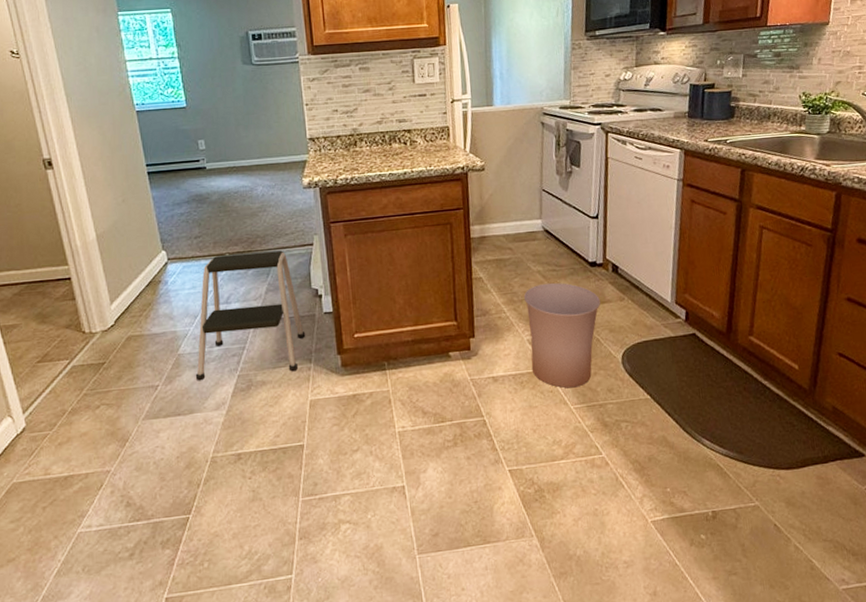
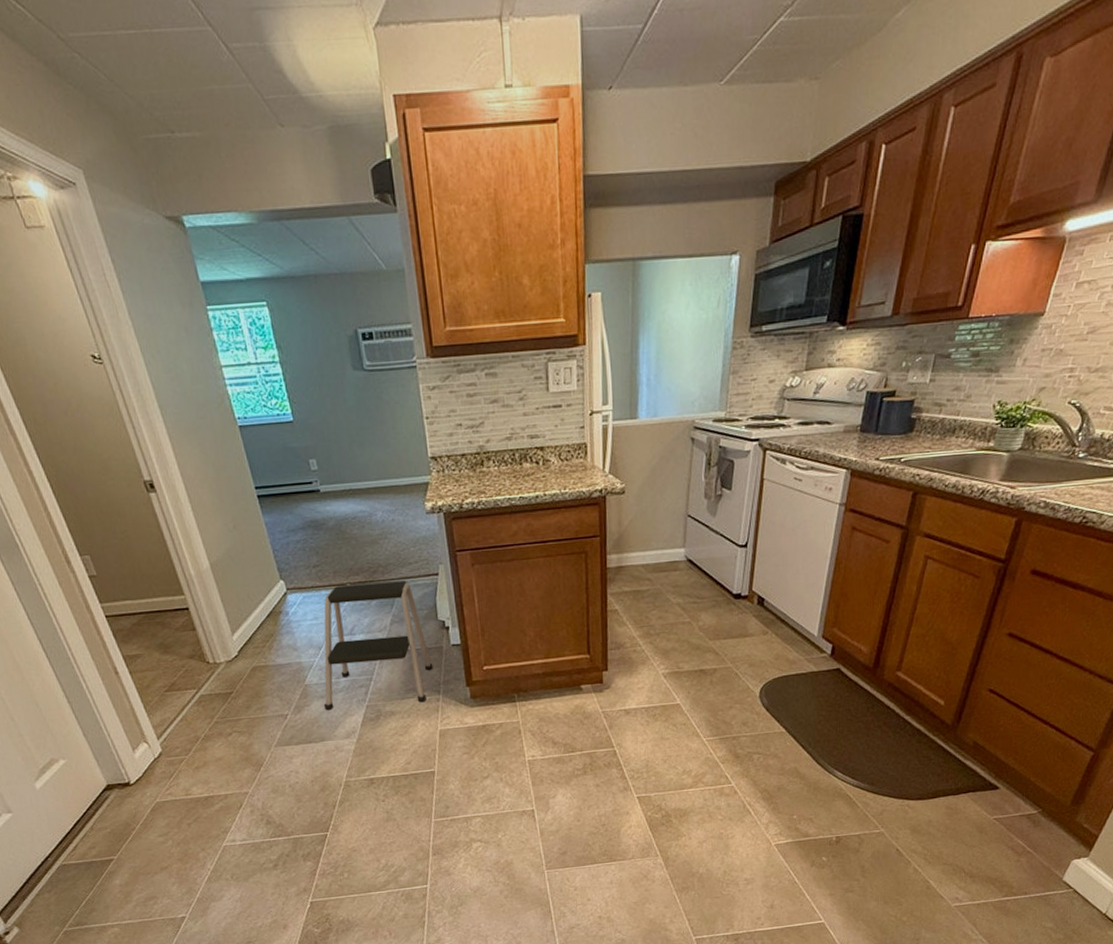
waste bin: present [523,282,600,388] -> none [660,615,742,721]

